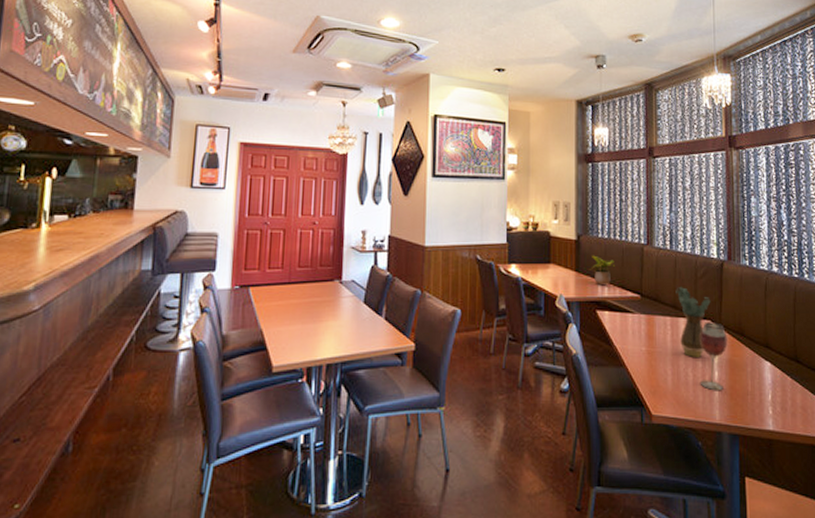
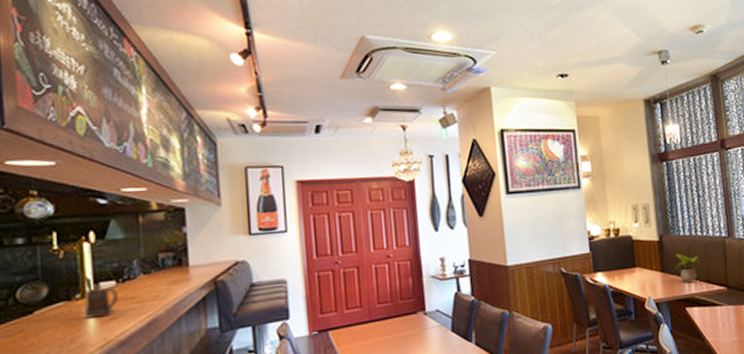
beer mug: none [36,220,69,247] -> present [83,287,119,319]

